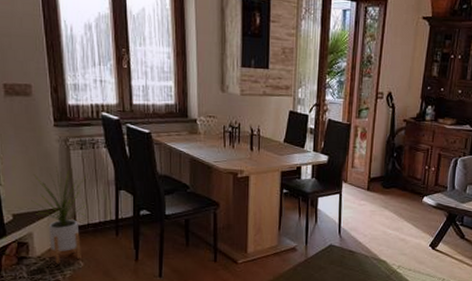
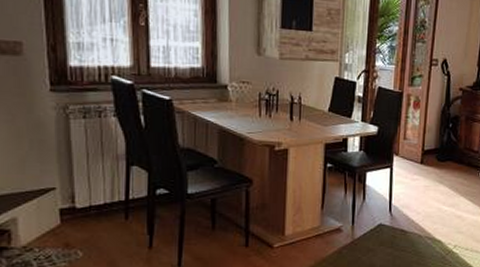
house plant: present [31,166,88,263] -> none [16,138,92,254]

